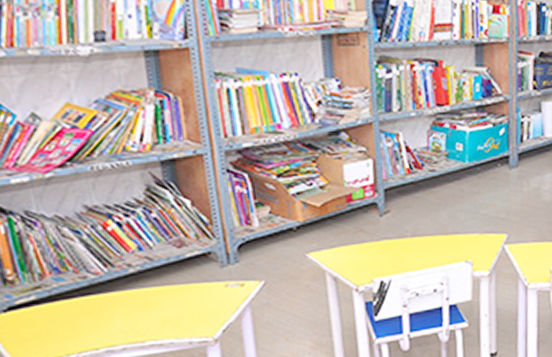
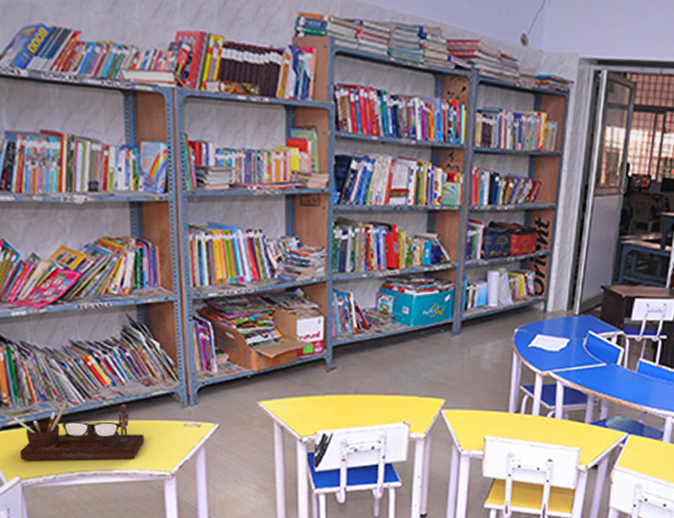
desk organizer: none [22,269,181,342] -> present [13,401,145,460]

